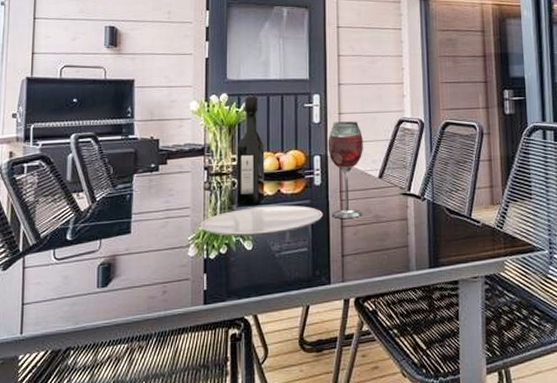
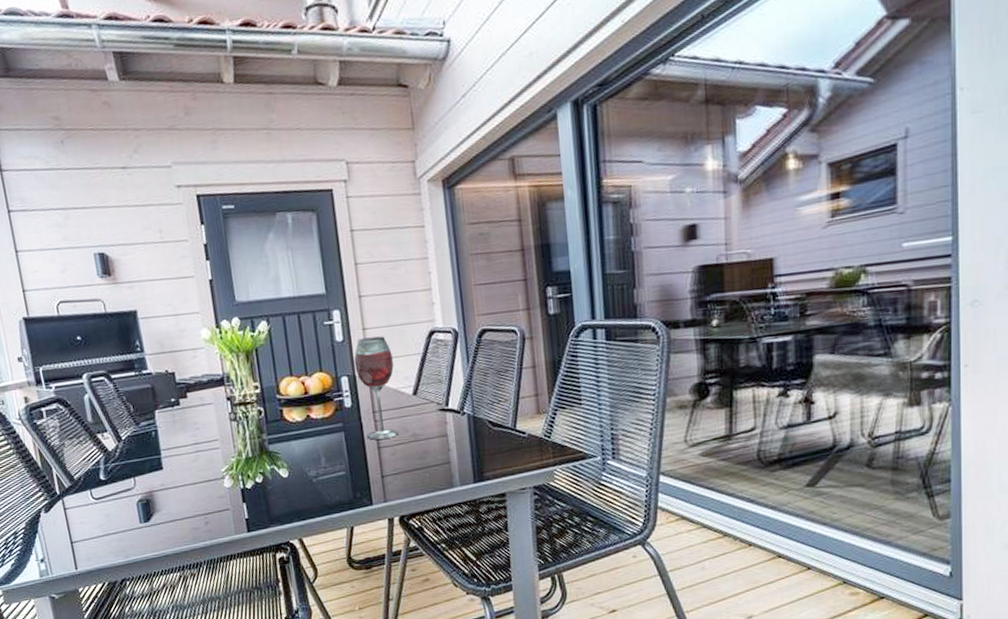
plate: present [200,205,323,237] -> none [231,429,358,466]
bottle: present [237,96,265,206] -> none [257,317,295,434]

